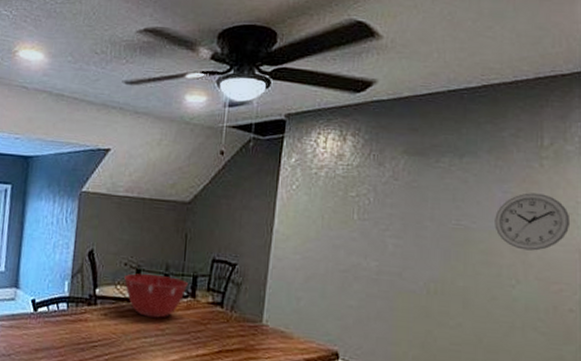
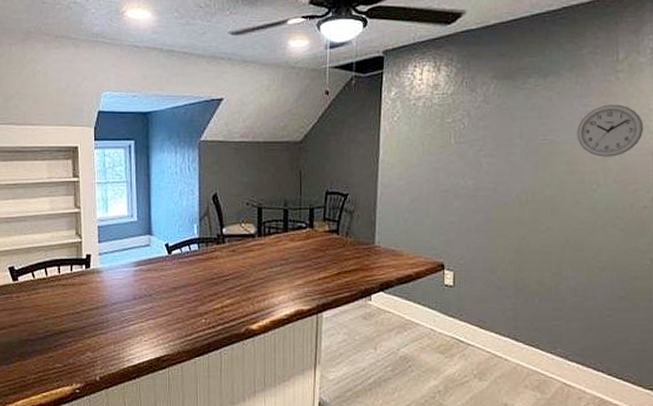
mixing bowl: present [124,273,188,319] -> none [248,211,305,250]

